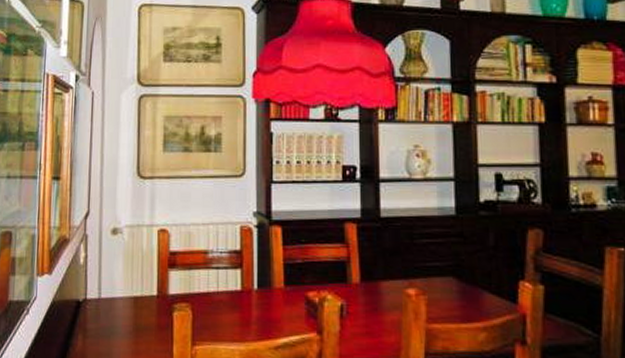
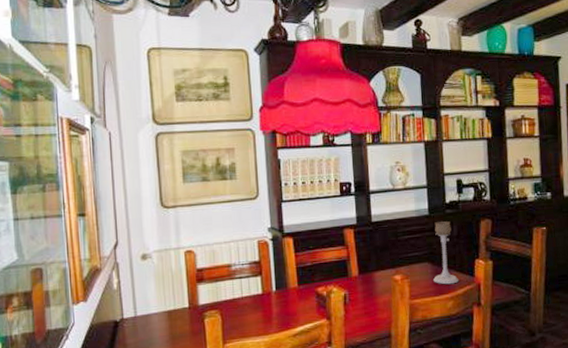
candle holder: none [460,224,496,310] -> present [433,221,459,285]

